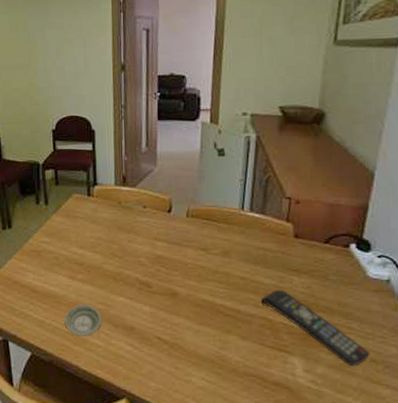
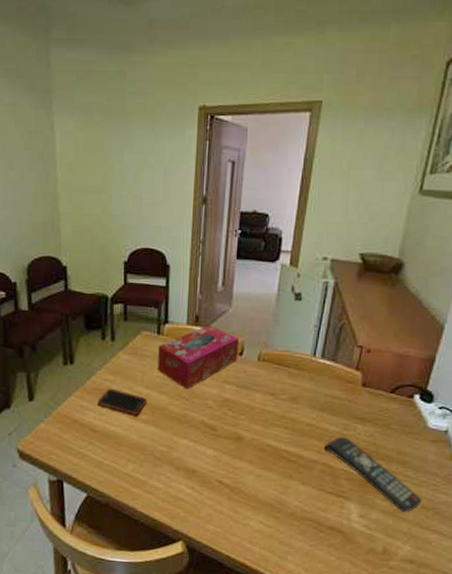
cell phone: none [36,250,82,275] -> present [97,388,147,415]
saucer: present [65,304,102,336] -> none [125,446,163,479]
tissue box: none [90,185,167,248] -> present [158,325,240,390]

